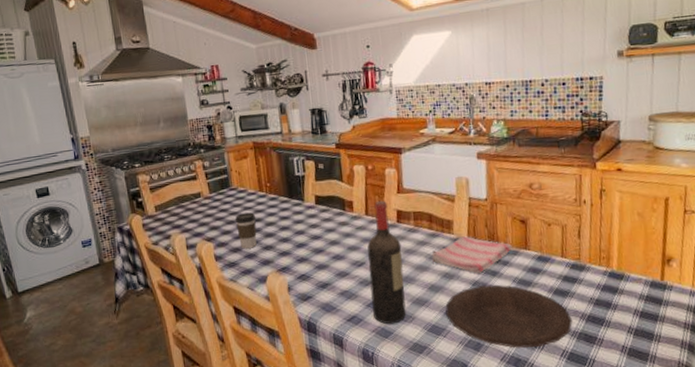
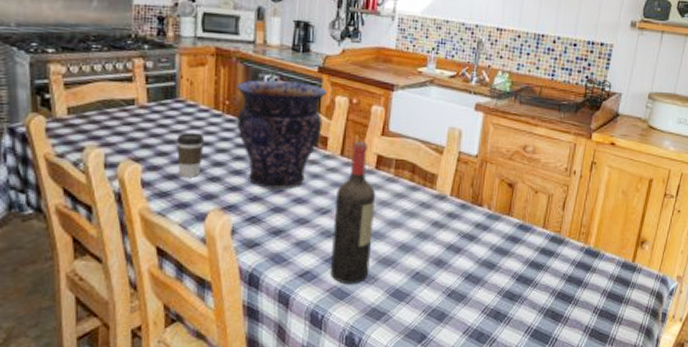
vase: none [273,159,347,251] -> present [236,79,327,190]
dish towel: present [432,236,512,273] -> none [408,193,495,236]
plate: present [445,284,572,348] -> none [413,250,542,321]

